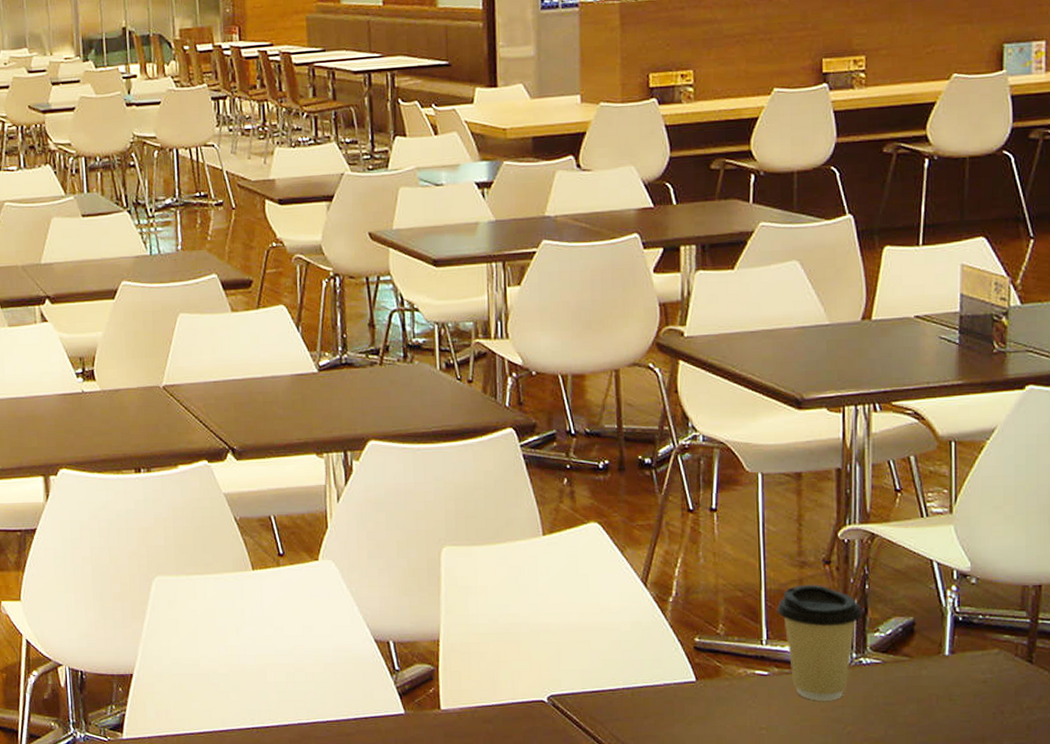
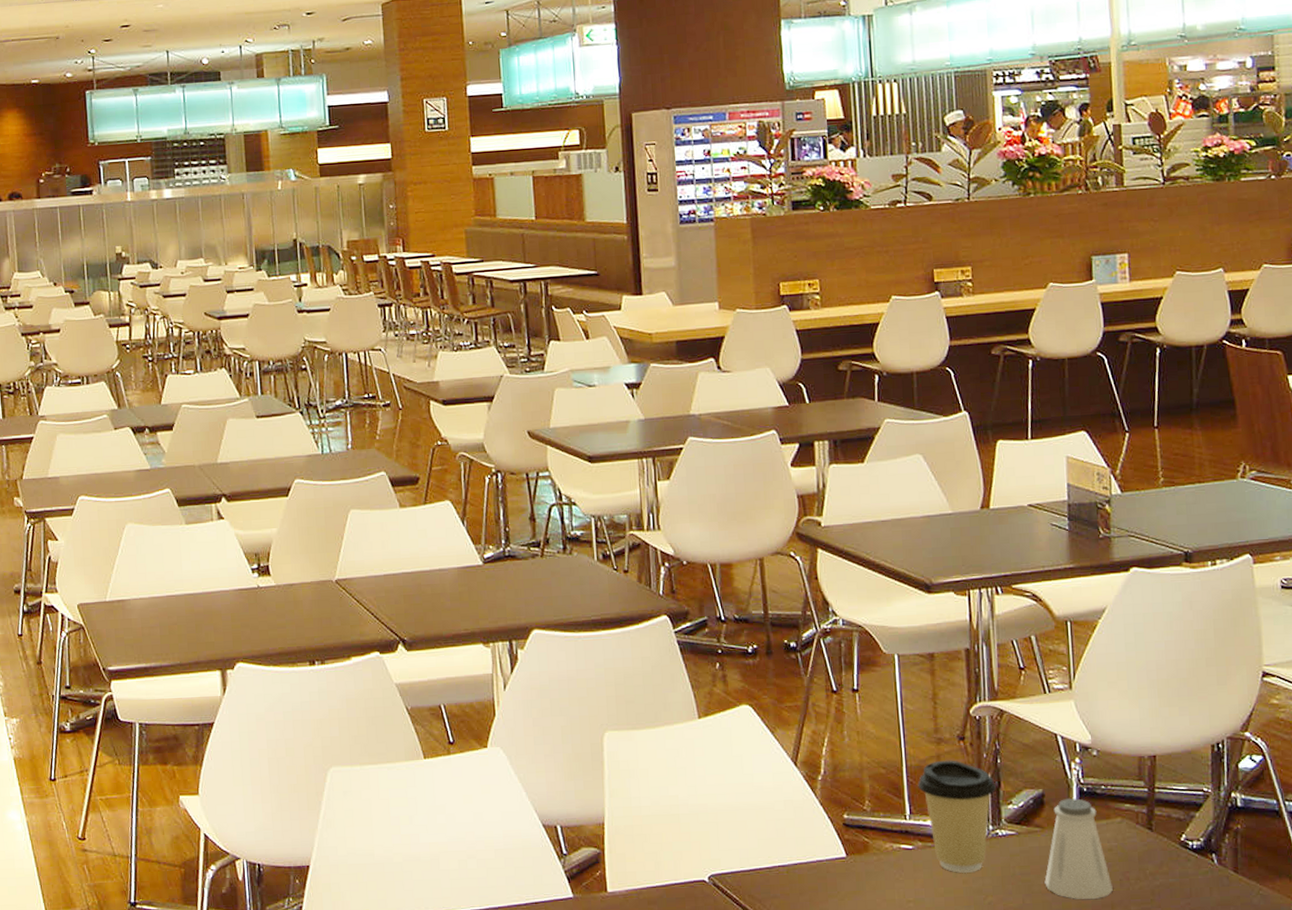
saltshaker: none [910,626,985,733] -> present [1044,797,1113,900]

